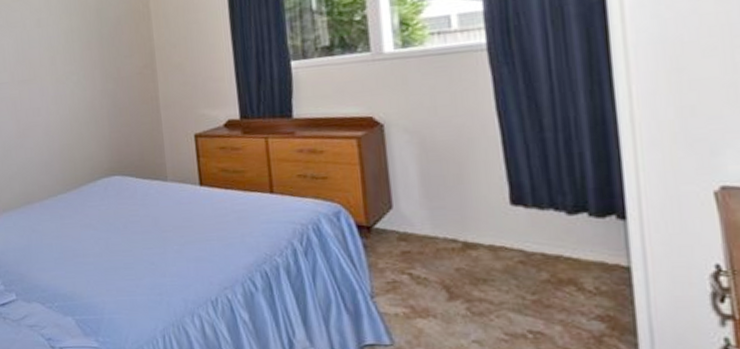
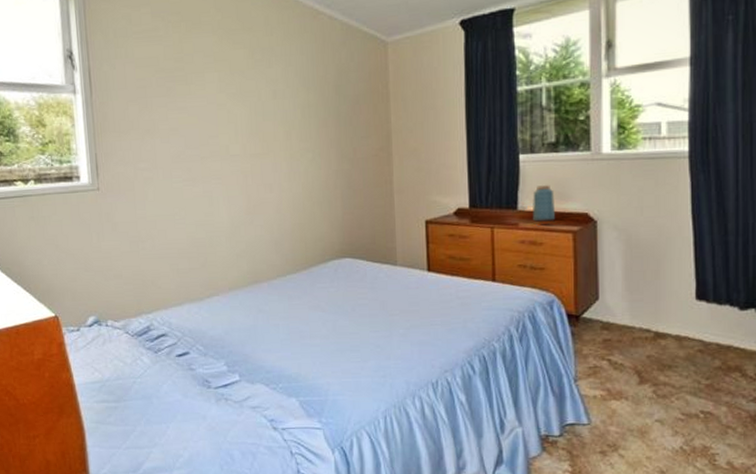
vase: none [308,90,337,129] -> present [532,185,556,222]

